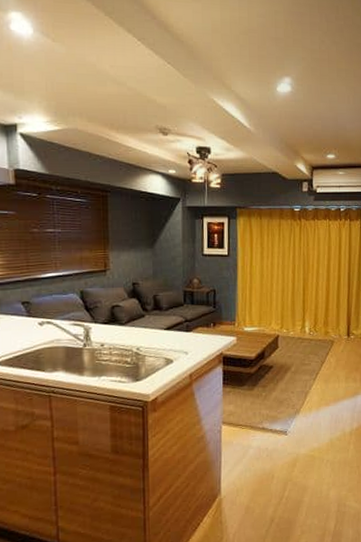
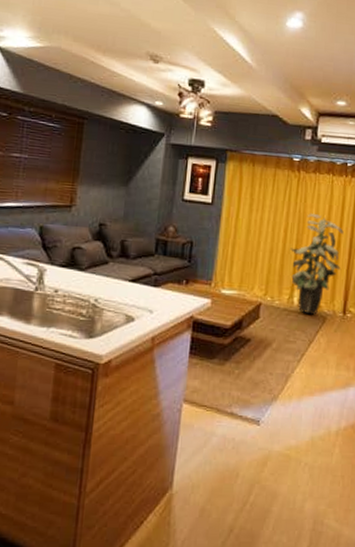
indoor plant: none [299,254,342,340] -> present [290,213,344,315]

